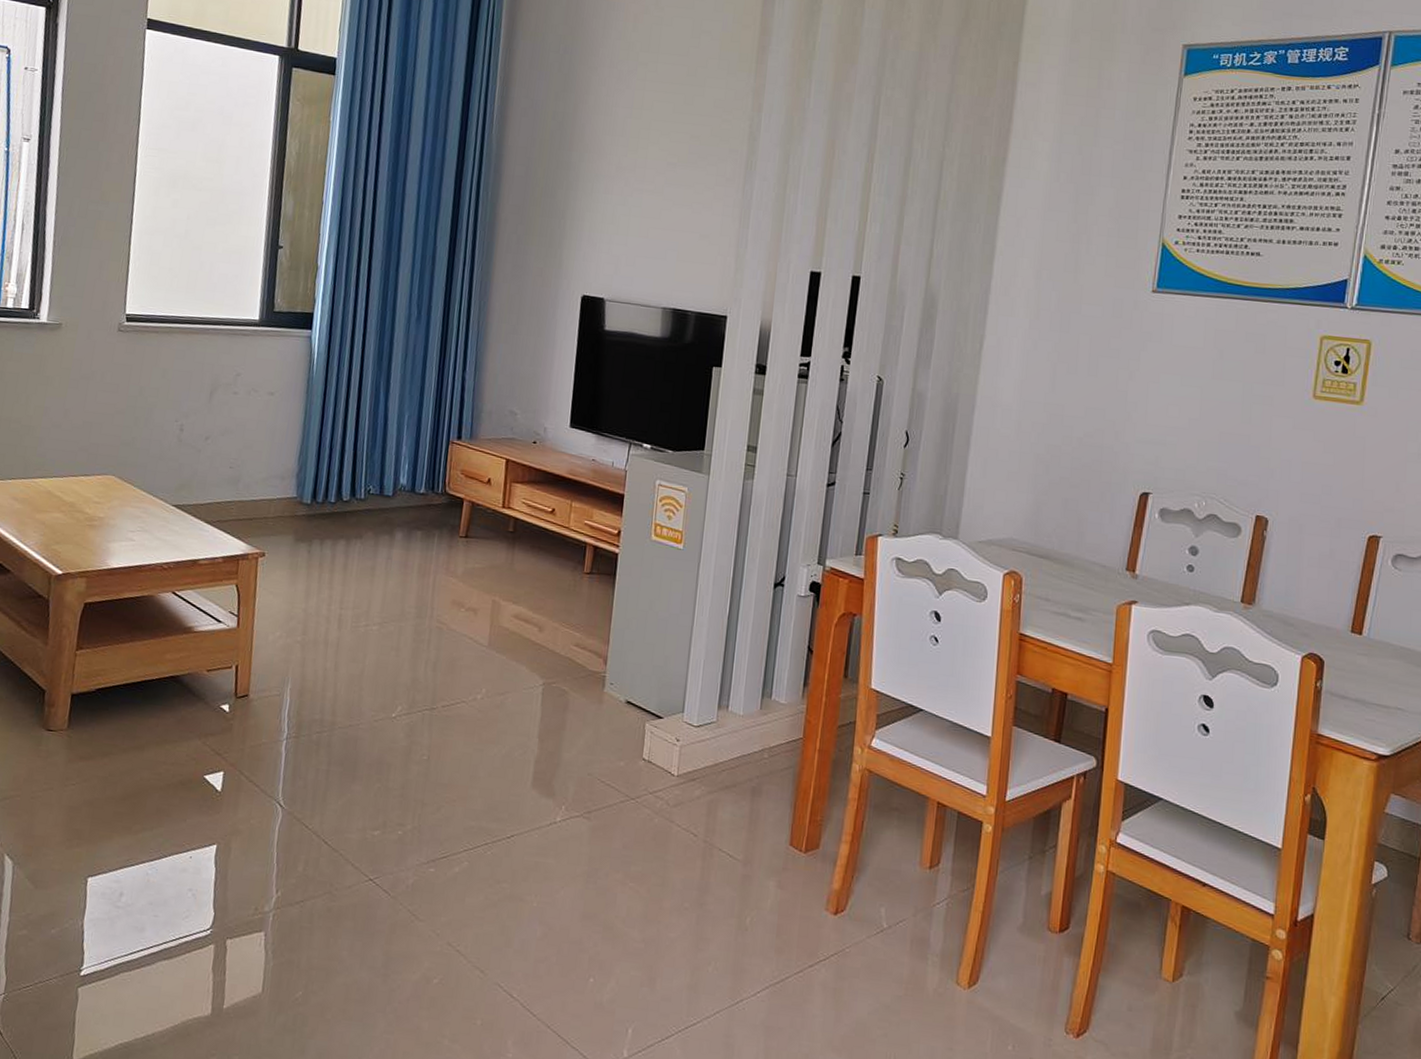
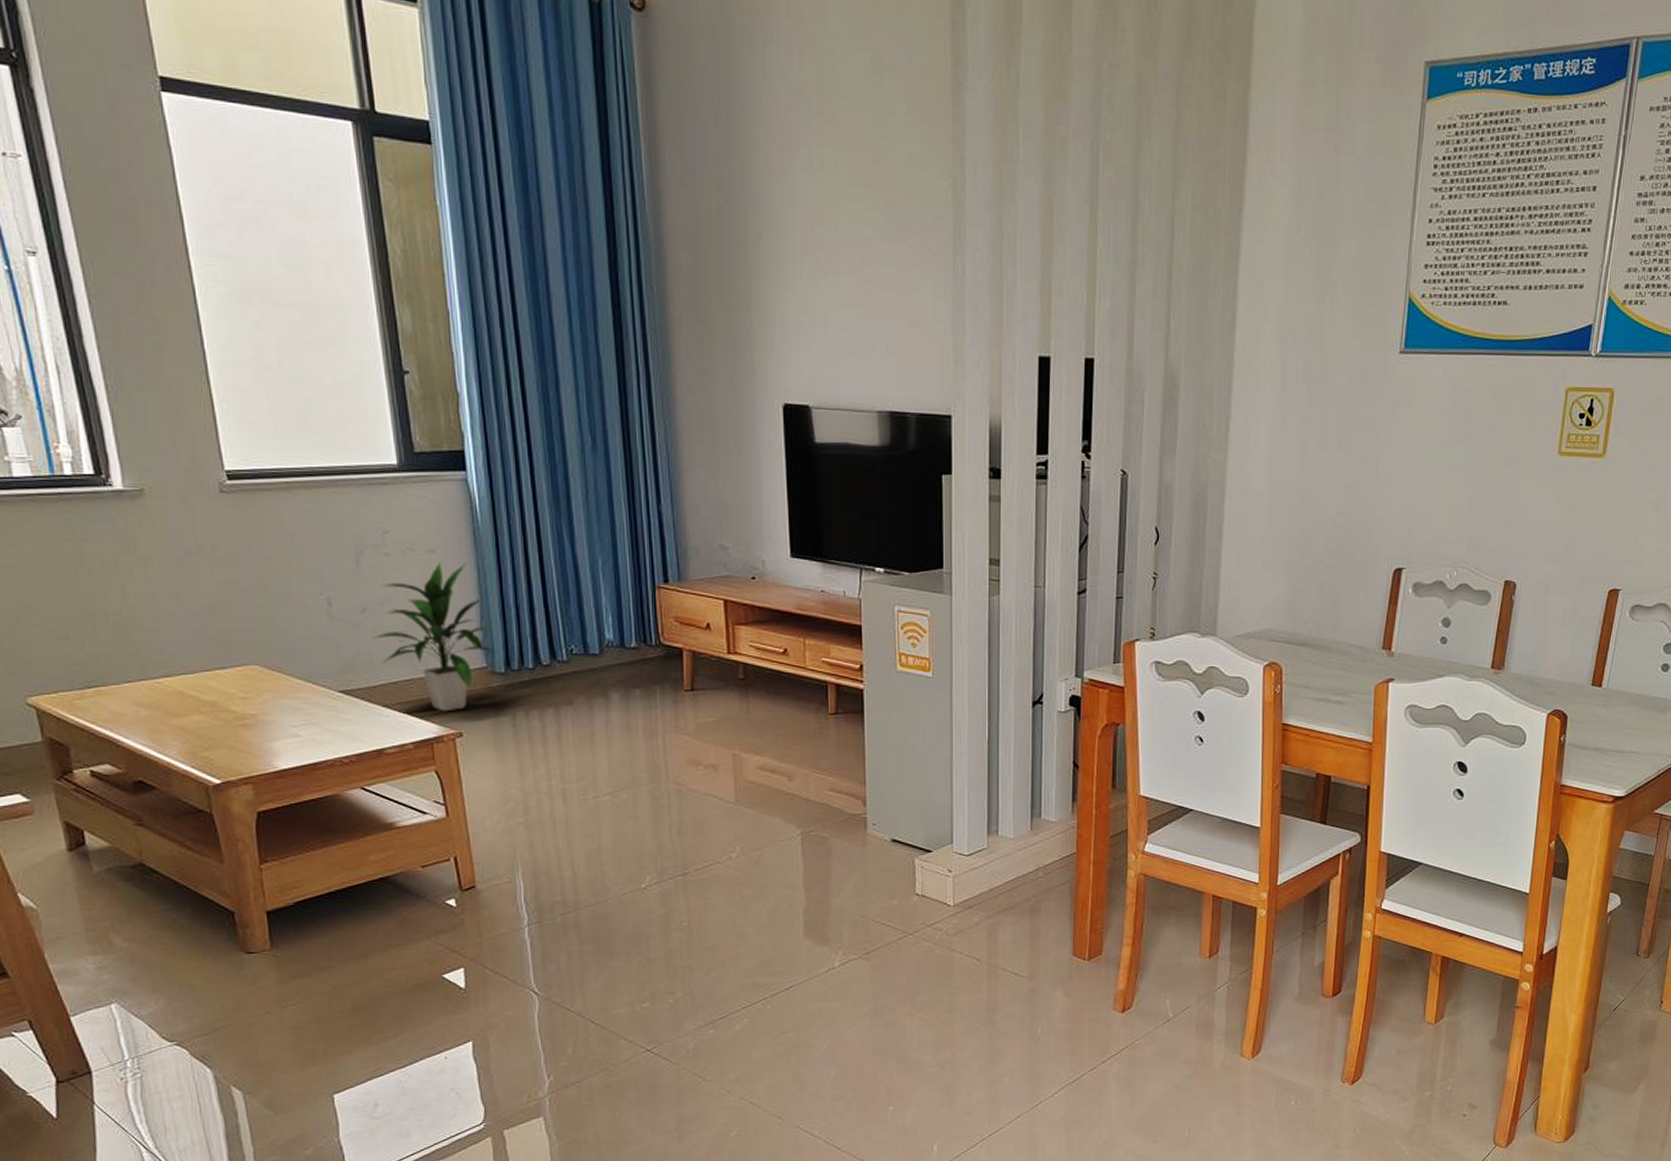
indoor plant: none [208,403,309,533] -> present [371,561,498,712]

